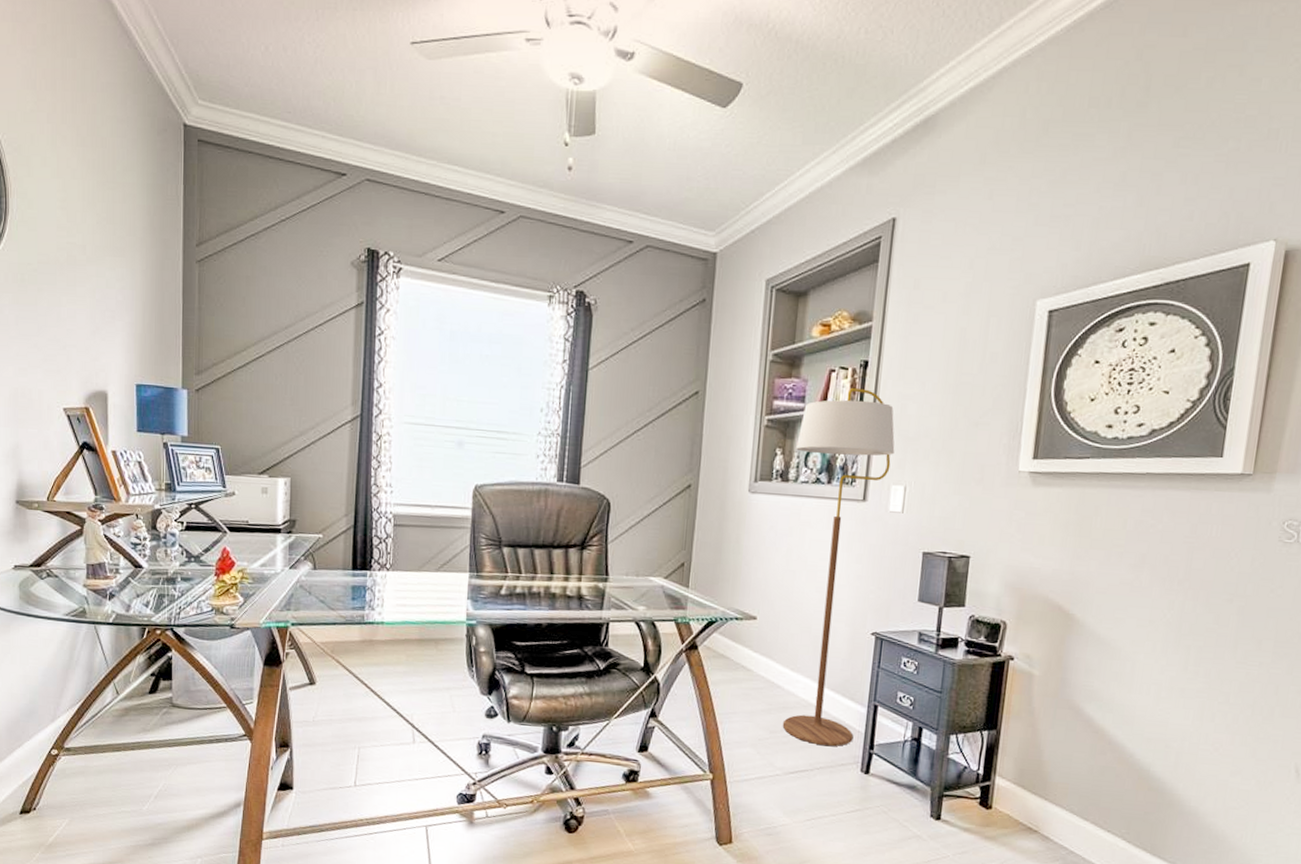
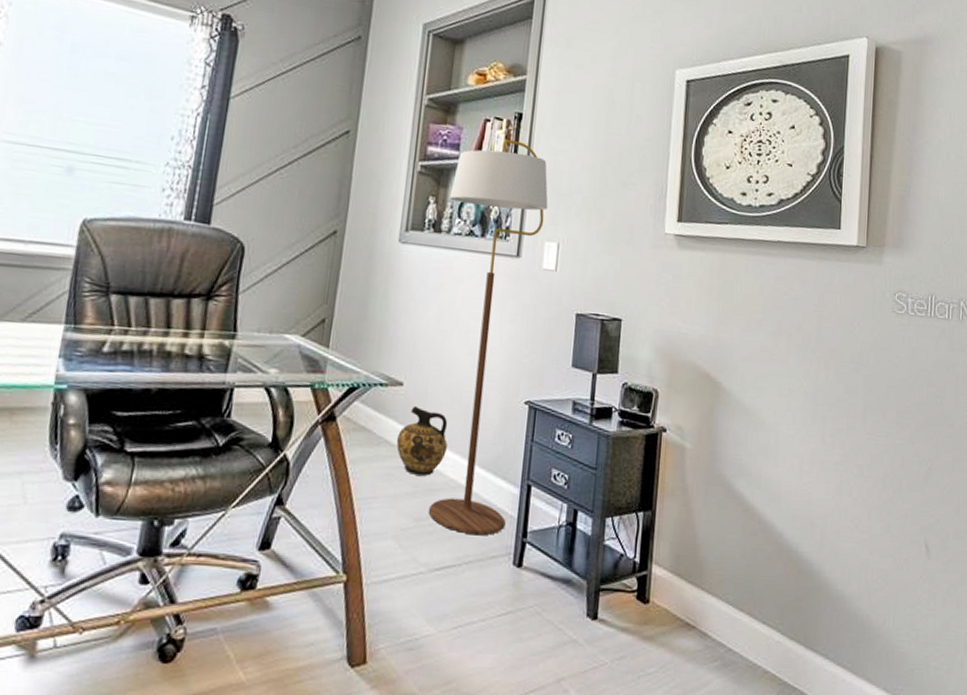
ceramic jug: none [752,636,799,696] -> present [396,405,448,476]

